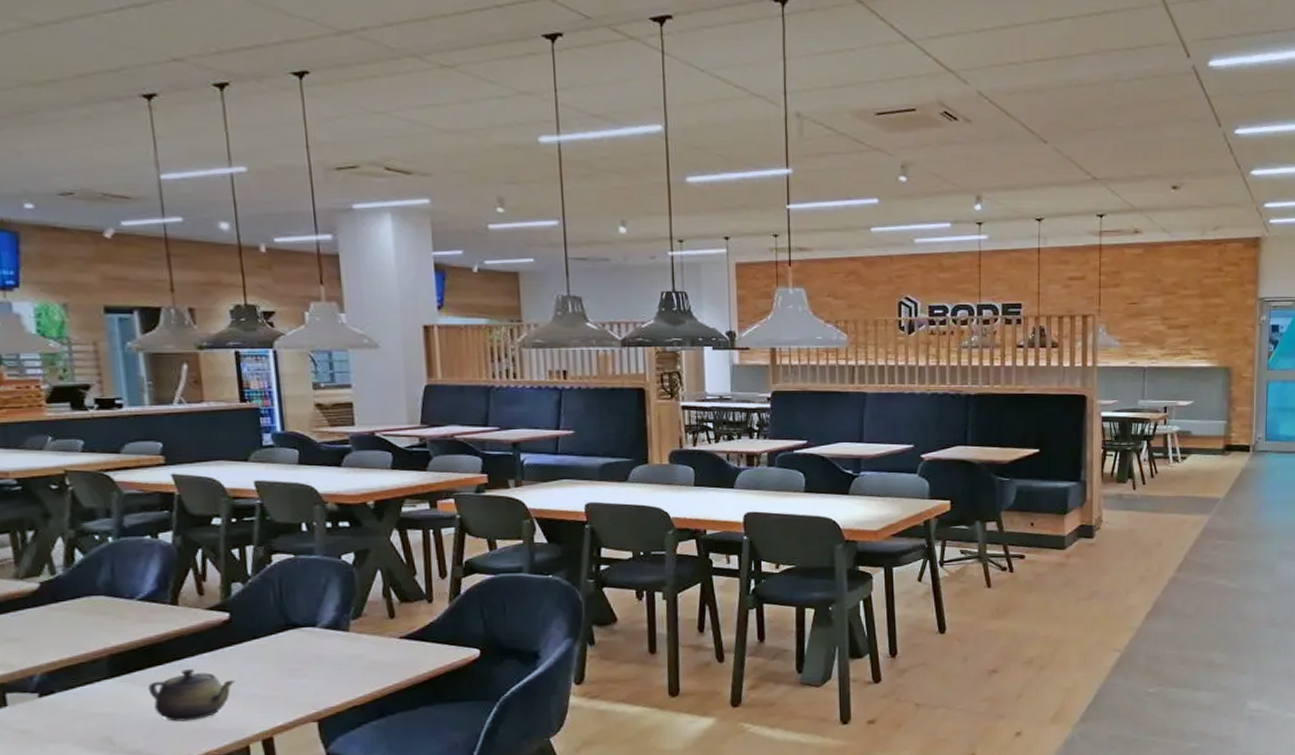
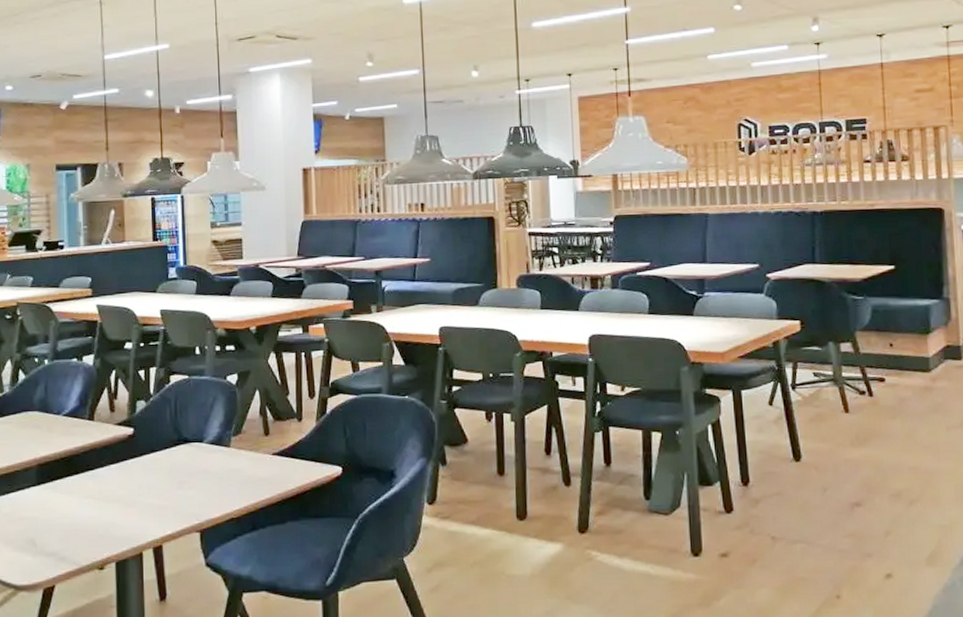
teapot: present [148,669,236,722] -> none [65,479,135,527]

